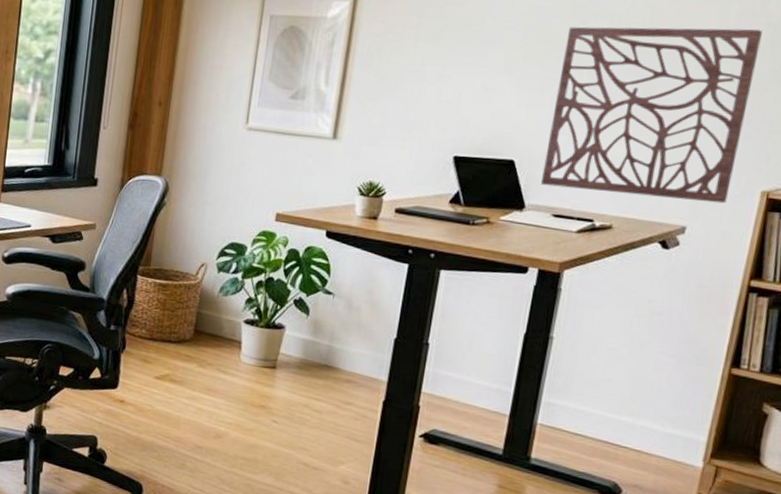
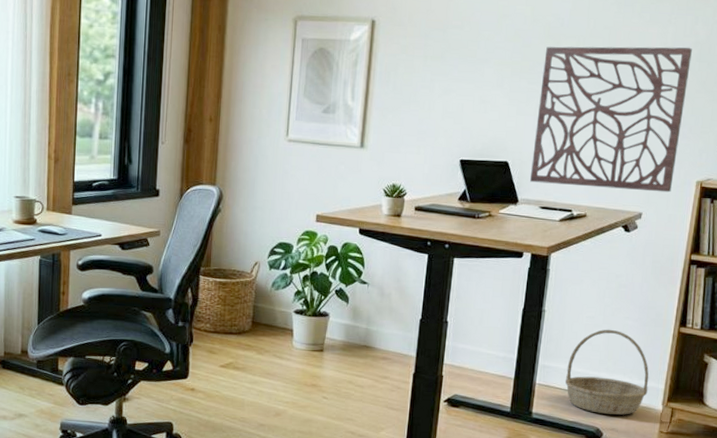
basket: none [574,364,687,470] -> present [564,329,649,415]

